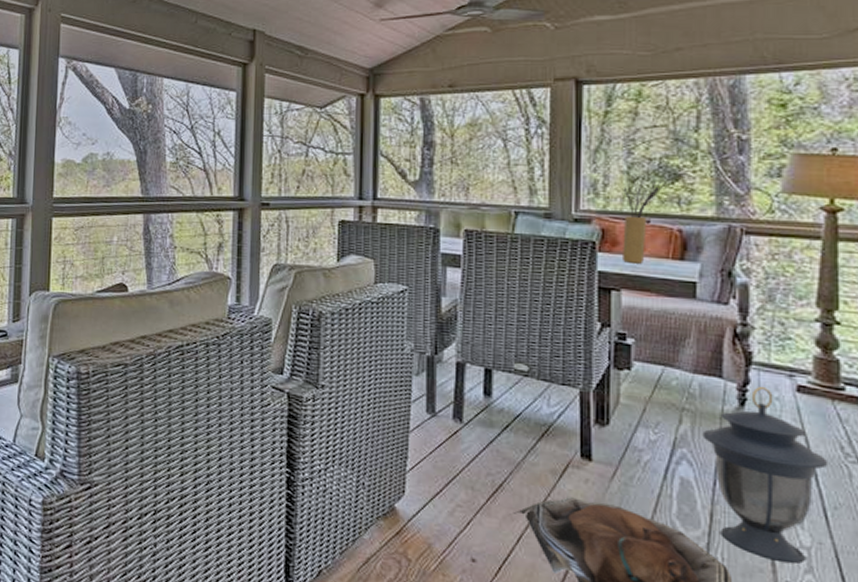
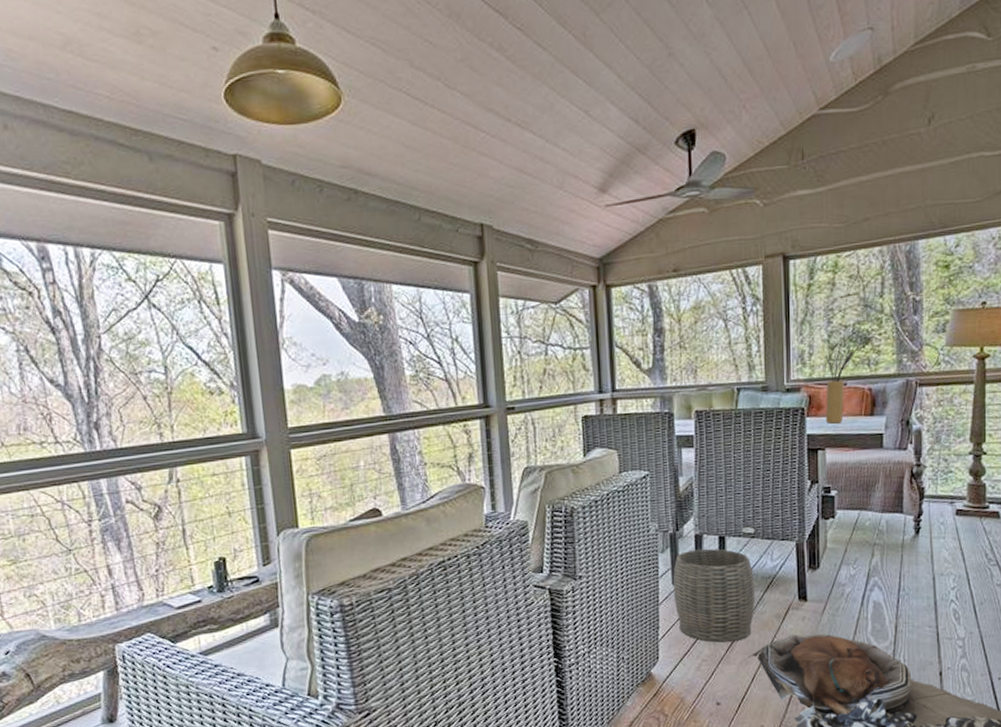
woven basket: none [428,378,525,492] -> present [673,548,755,643]
lantern: present [702,386,829,564] -> none [888,514,977,654]

